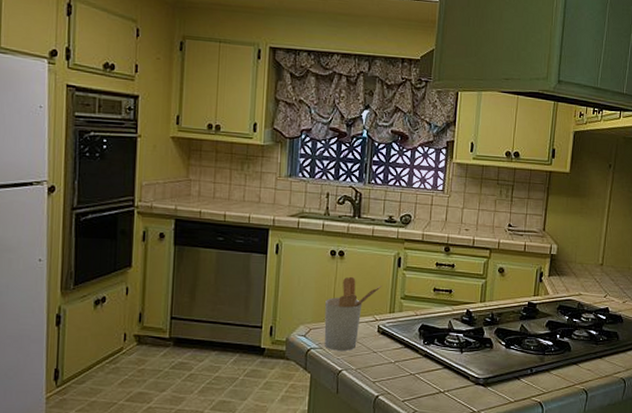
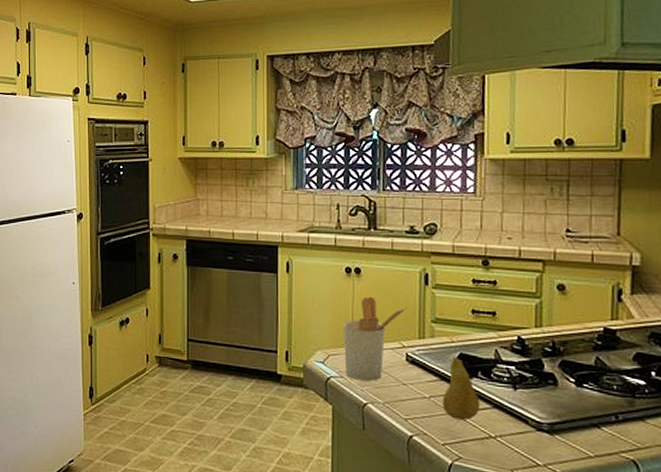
fruit: none [404,327,434,379] -> present [442,357,480,420]

